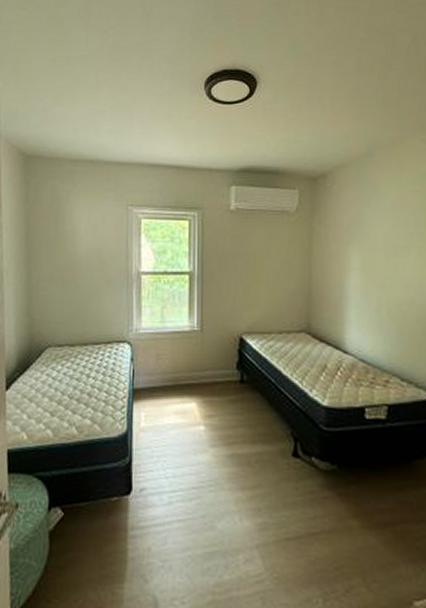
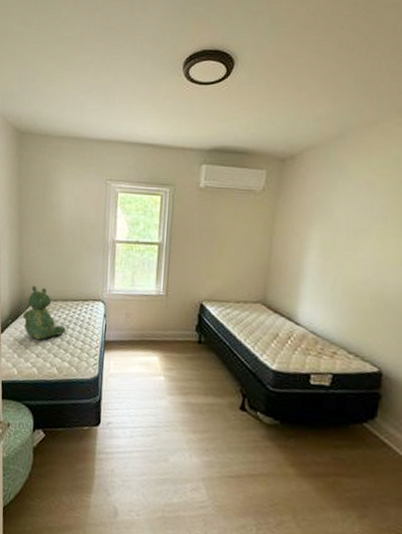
teddy bear: none [32,329,86,395] -> present [22,285,66,340]

